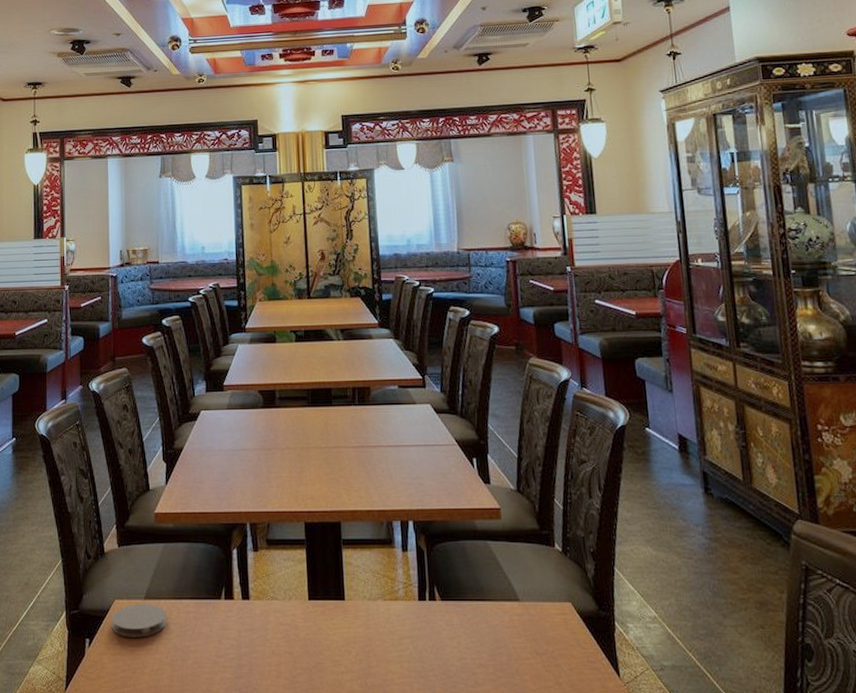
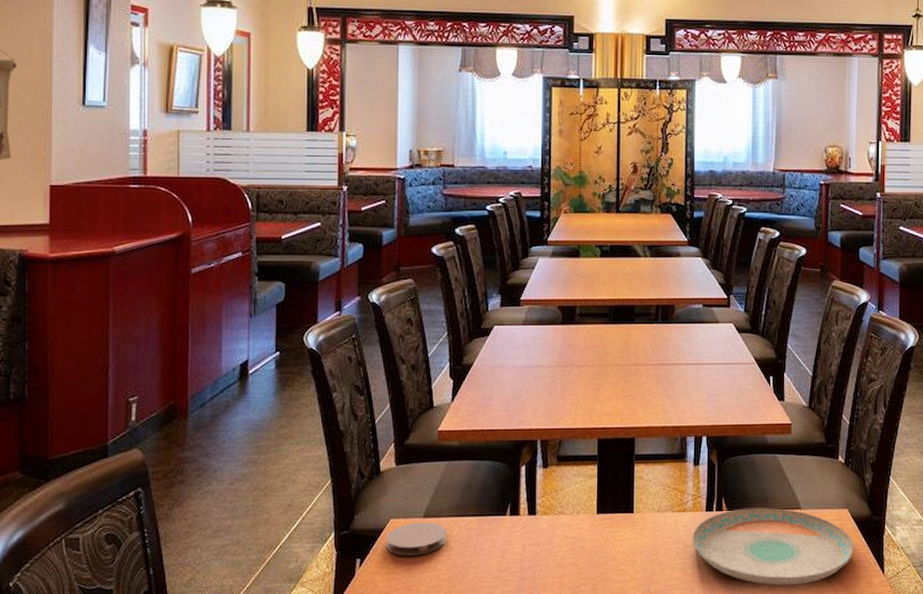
plate: none [406,598,583,685] -> present [692,507,855,585]

